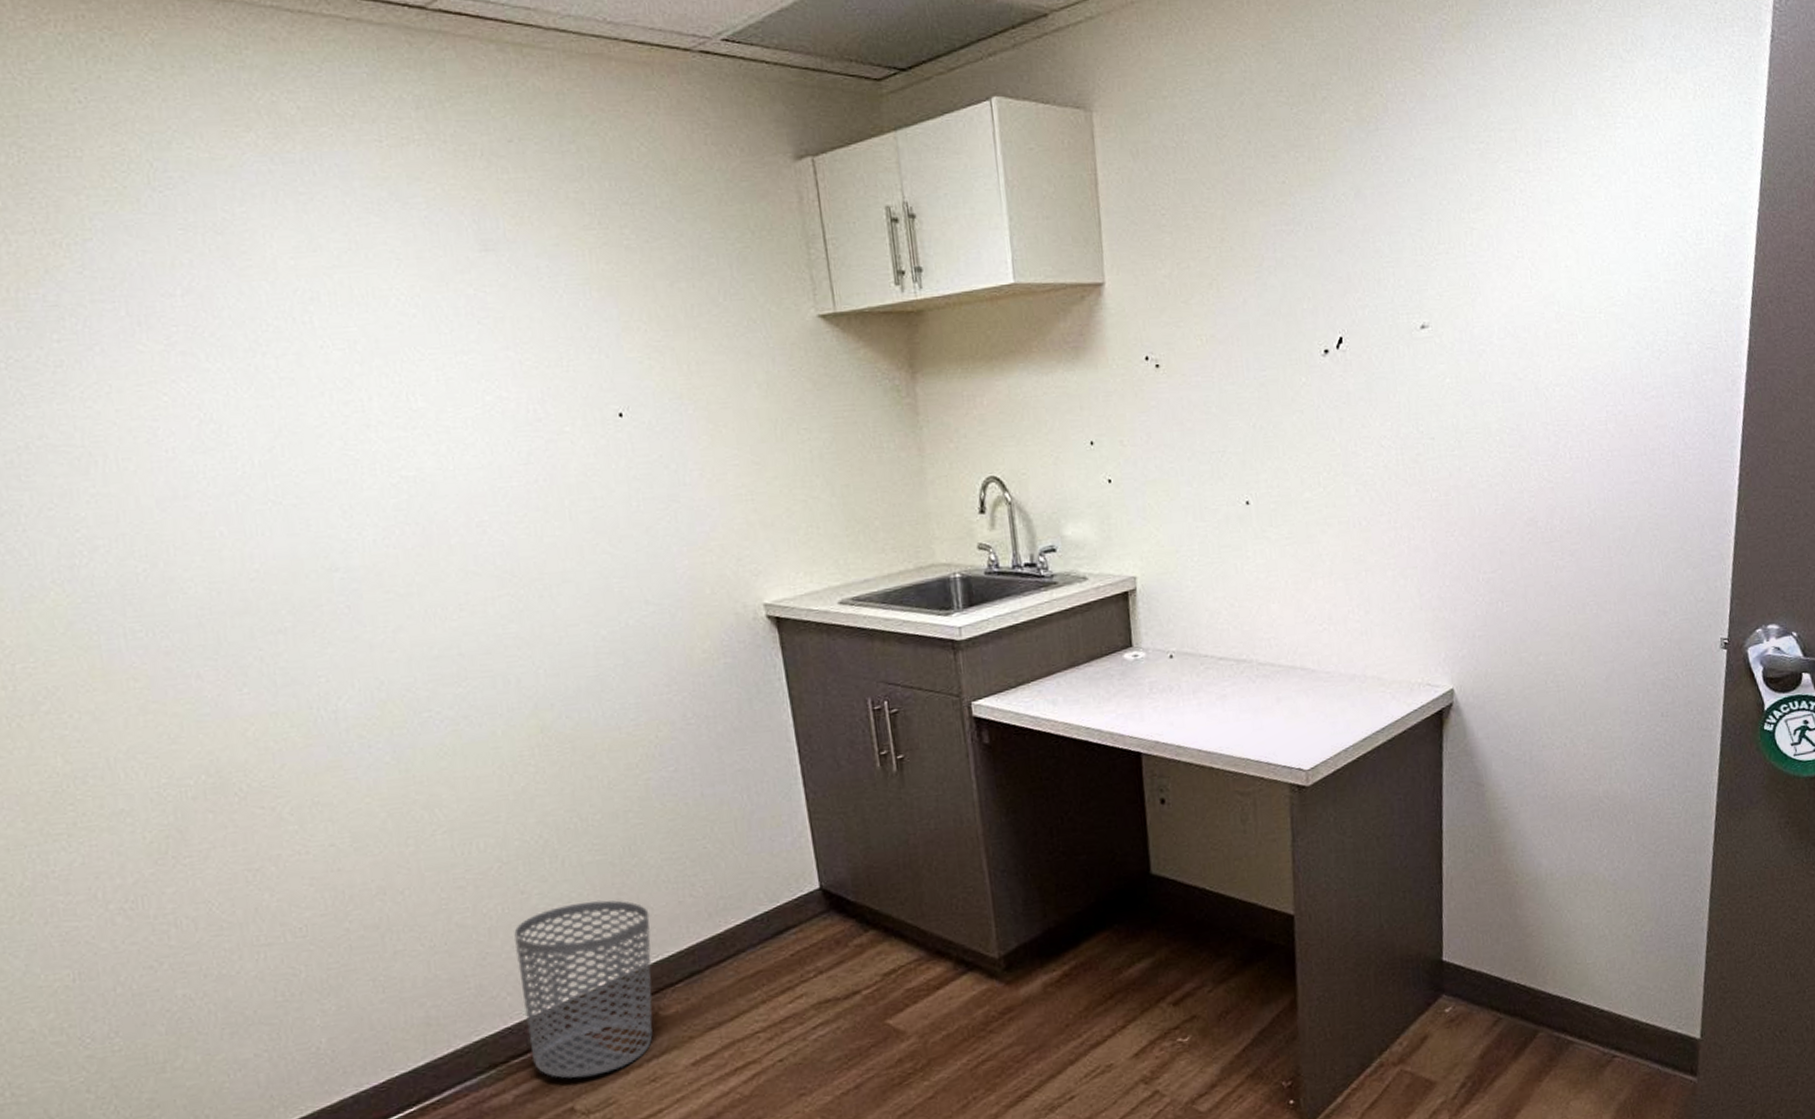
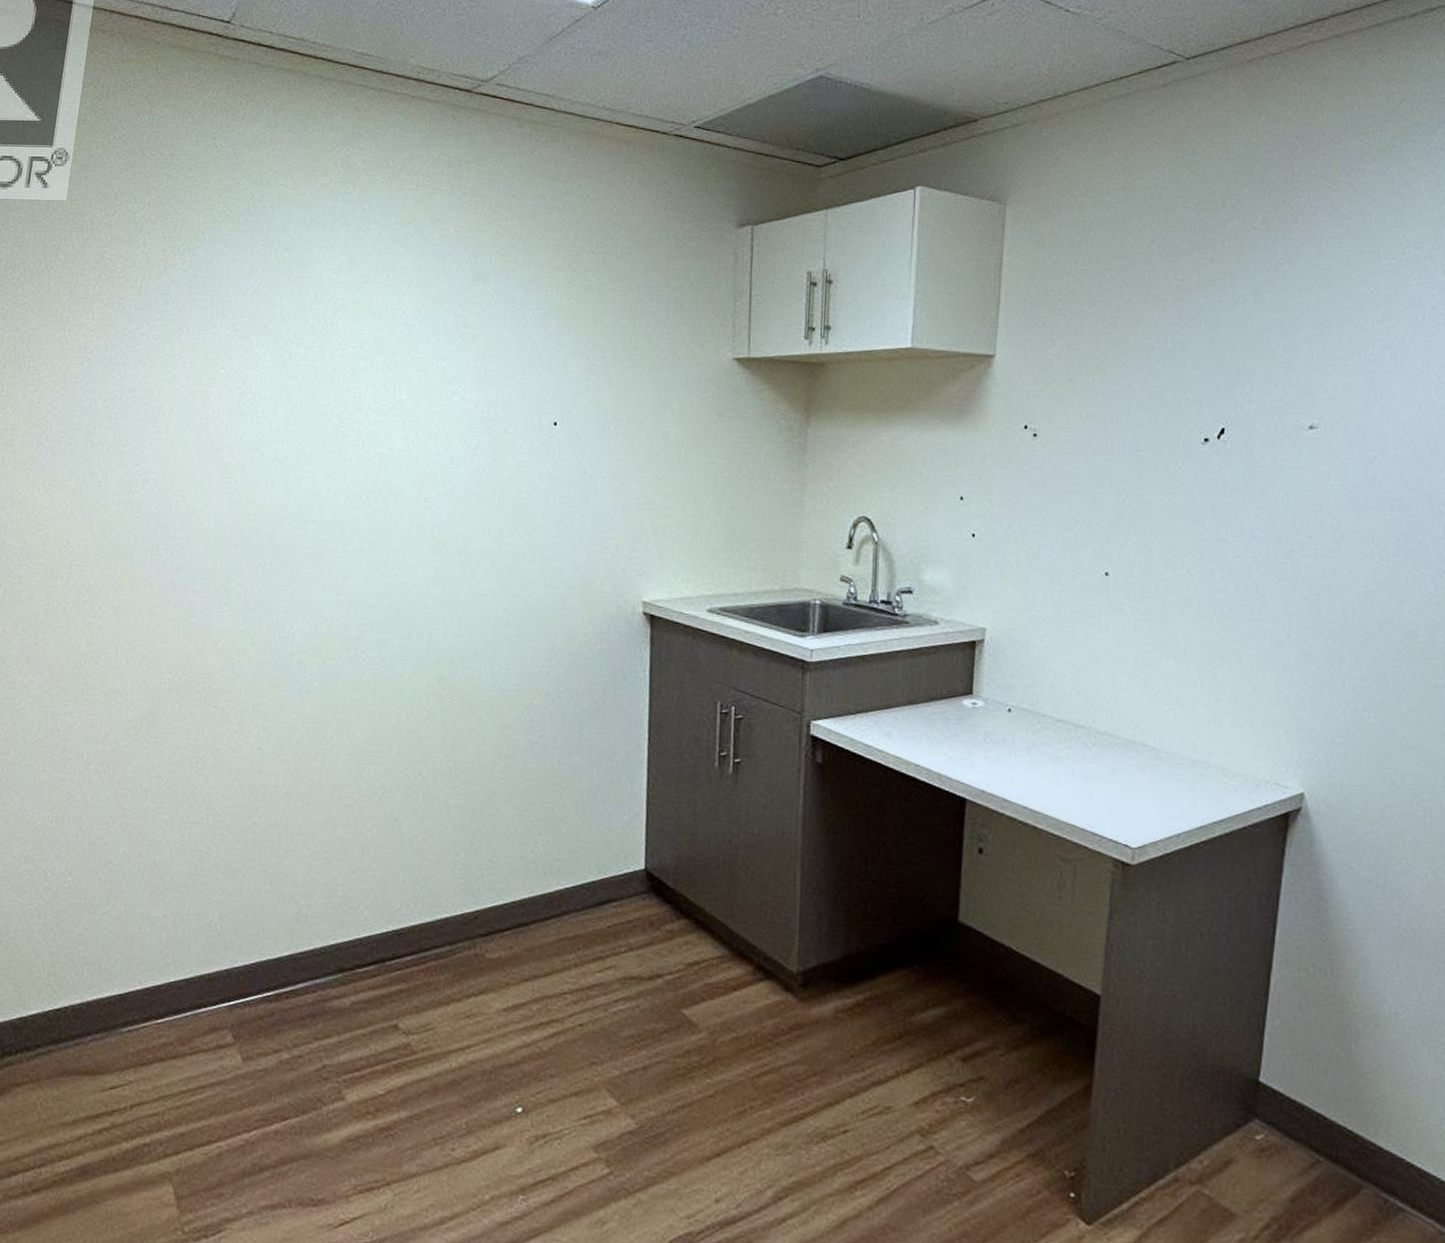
waste bin: present [514,900,653,1079] -> none [372,839,495,1000]

